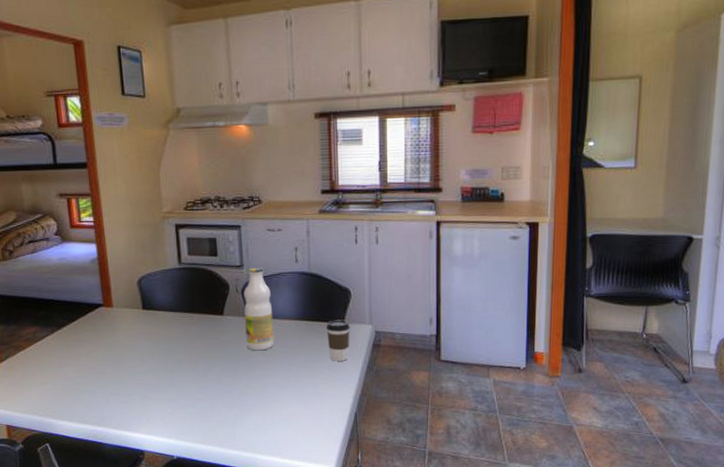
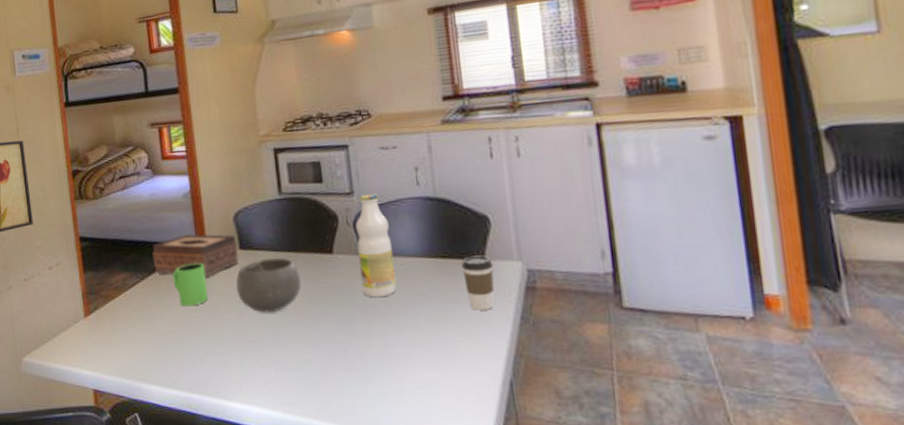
tissue box: none [61,295,142,332] -> present [152,233,239,277]
mug: none [81,320,113,356] -> present [173,263,208,307]
bowl: none [138,317,195,362] -> present [235,257,301,313]

